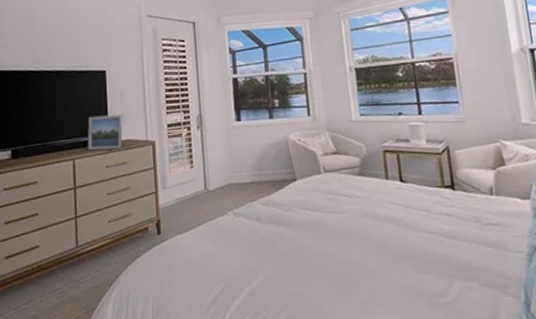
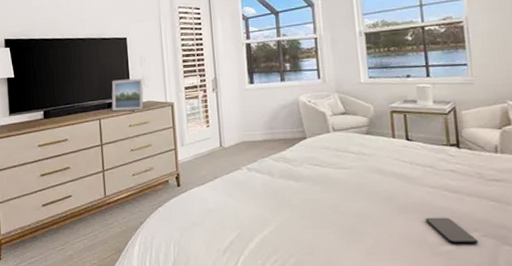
smartphone: none [422,265,478,295] -> present [425,217,479,244]

